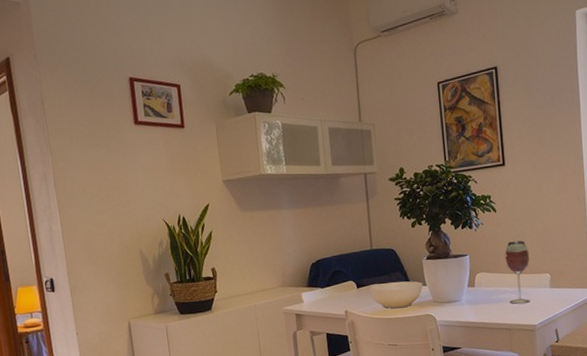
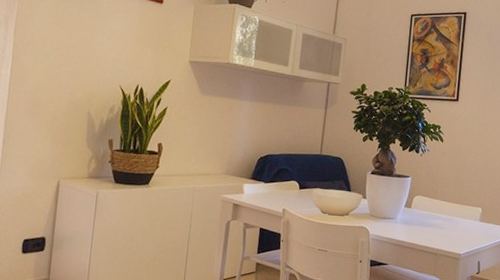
wineglass: present [505,240,531,304] -> none [441,171,467,233]

